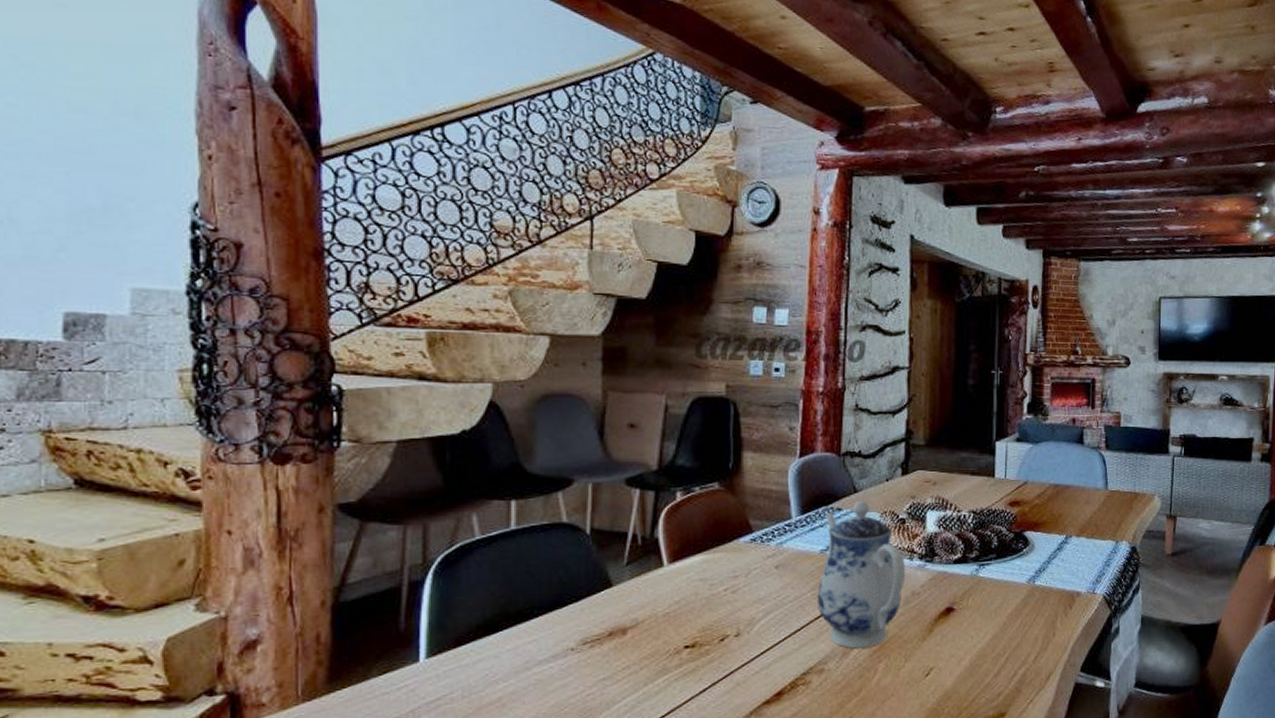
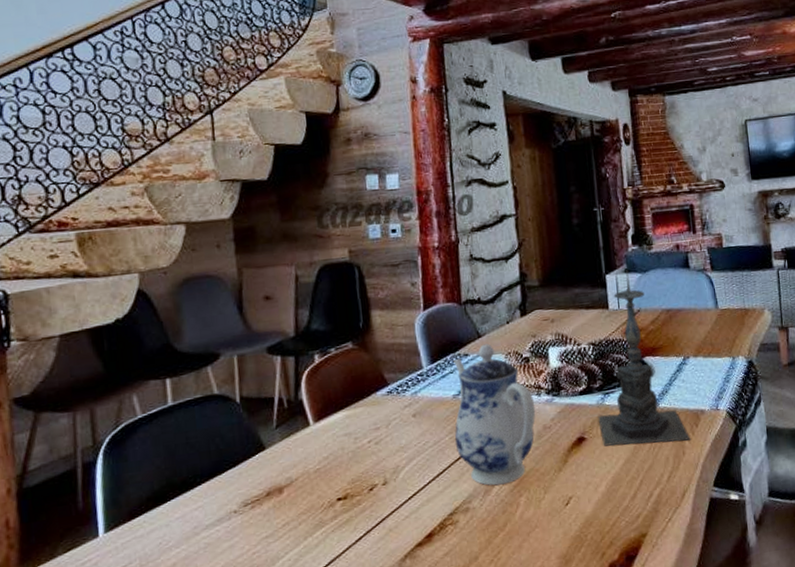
candle holder: none [970,439,1063,622] -> present [598,270,691,447]

